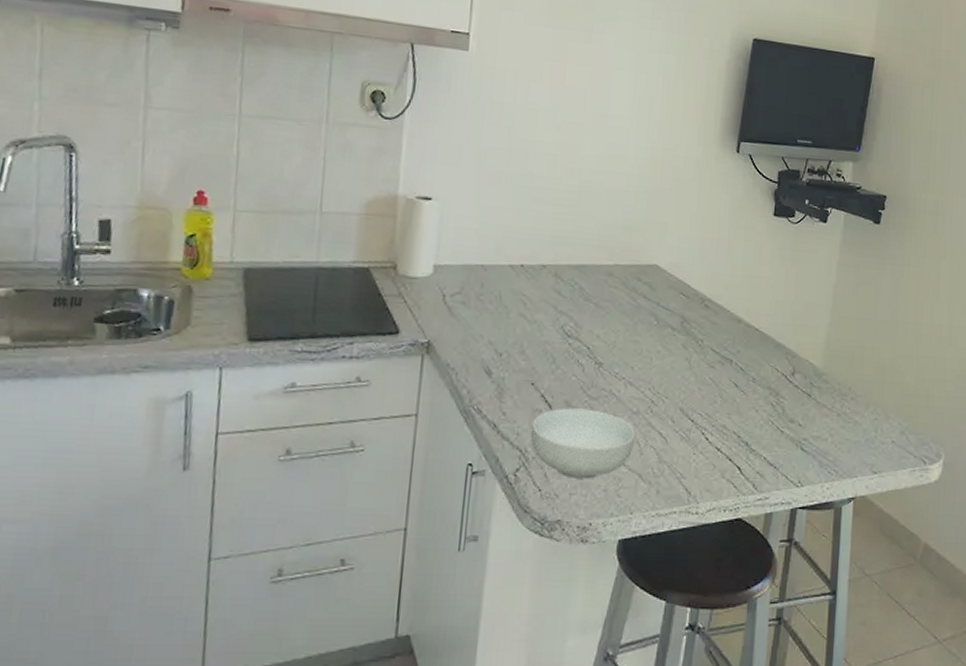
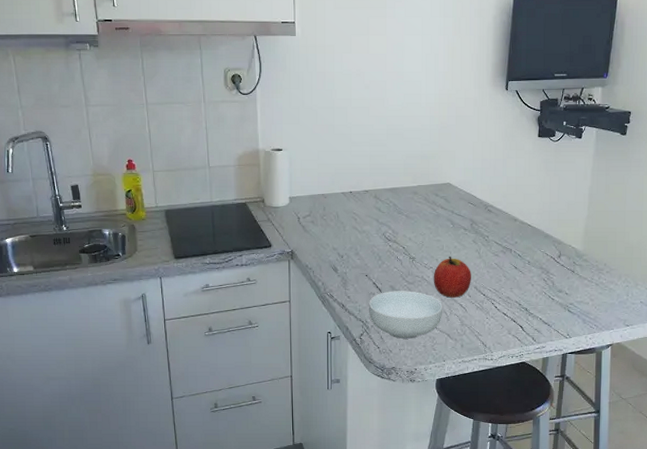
apple: none [625,365,677,423] -> present [433,257,471,298]

